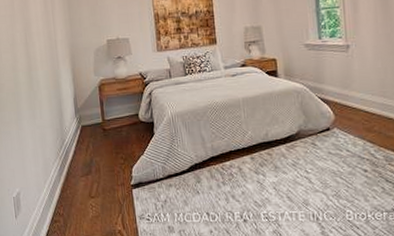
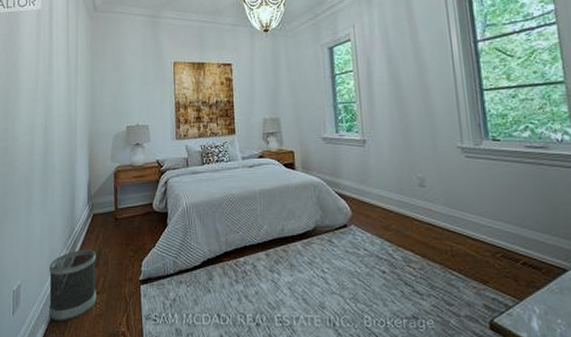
wastebasket: none [45,159,92,223] -> present [49,250,97,322]

